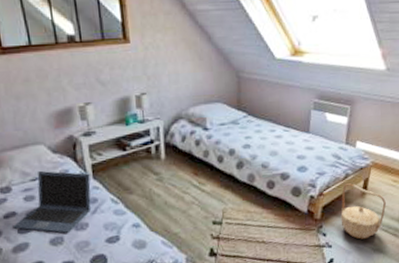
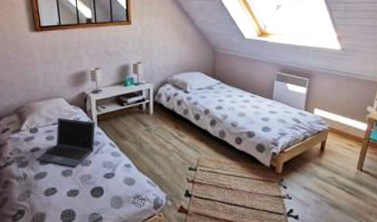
basket: present [341,183,387,240] -> none [300,144,343,195]

